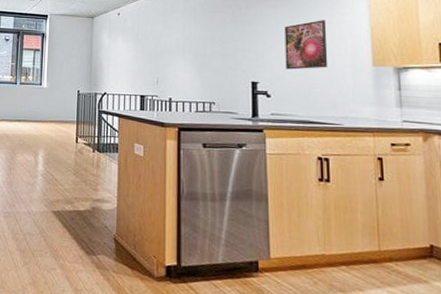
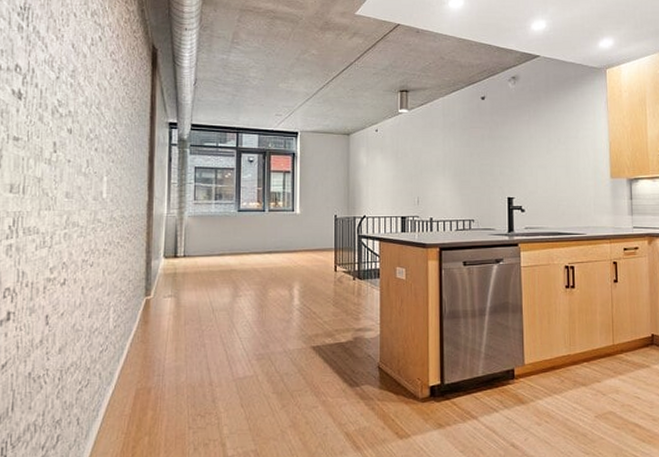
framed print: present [284,20,328,70] -> none [537,135,574,184]

